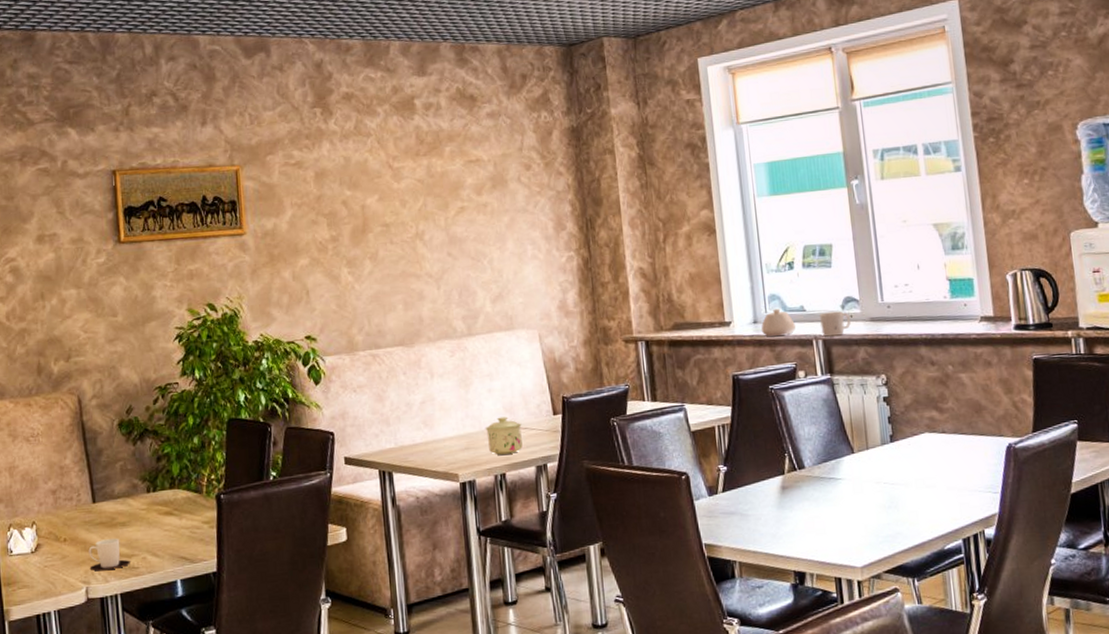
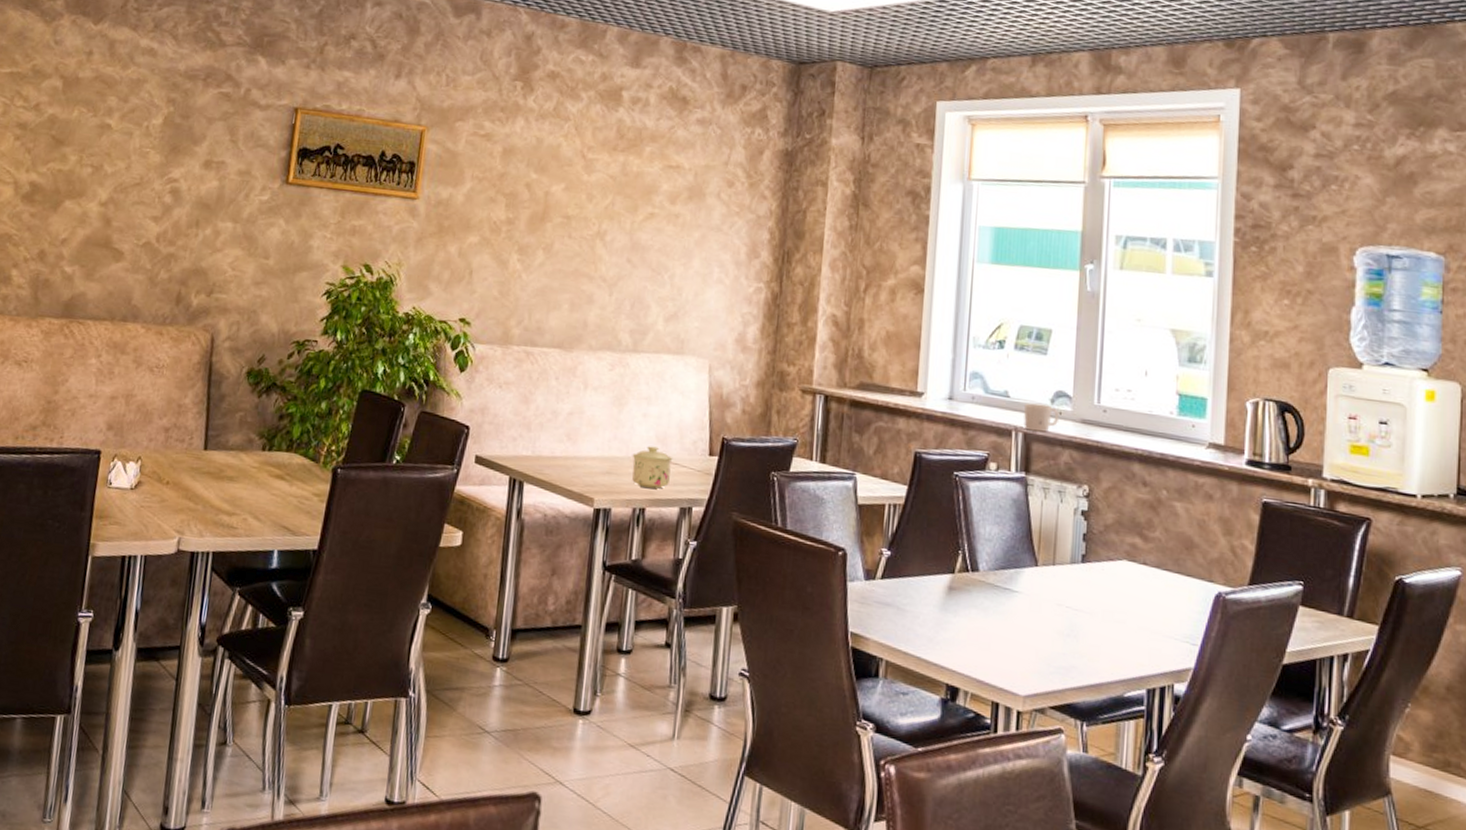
cup: present [88,538,130,571] -> none [186,490,230,525]
sugar bowl: present [761,308,796,337] -> none [955,388,995,421]

